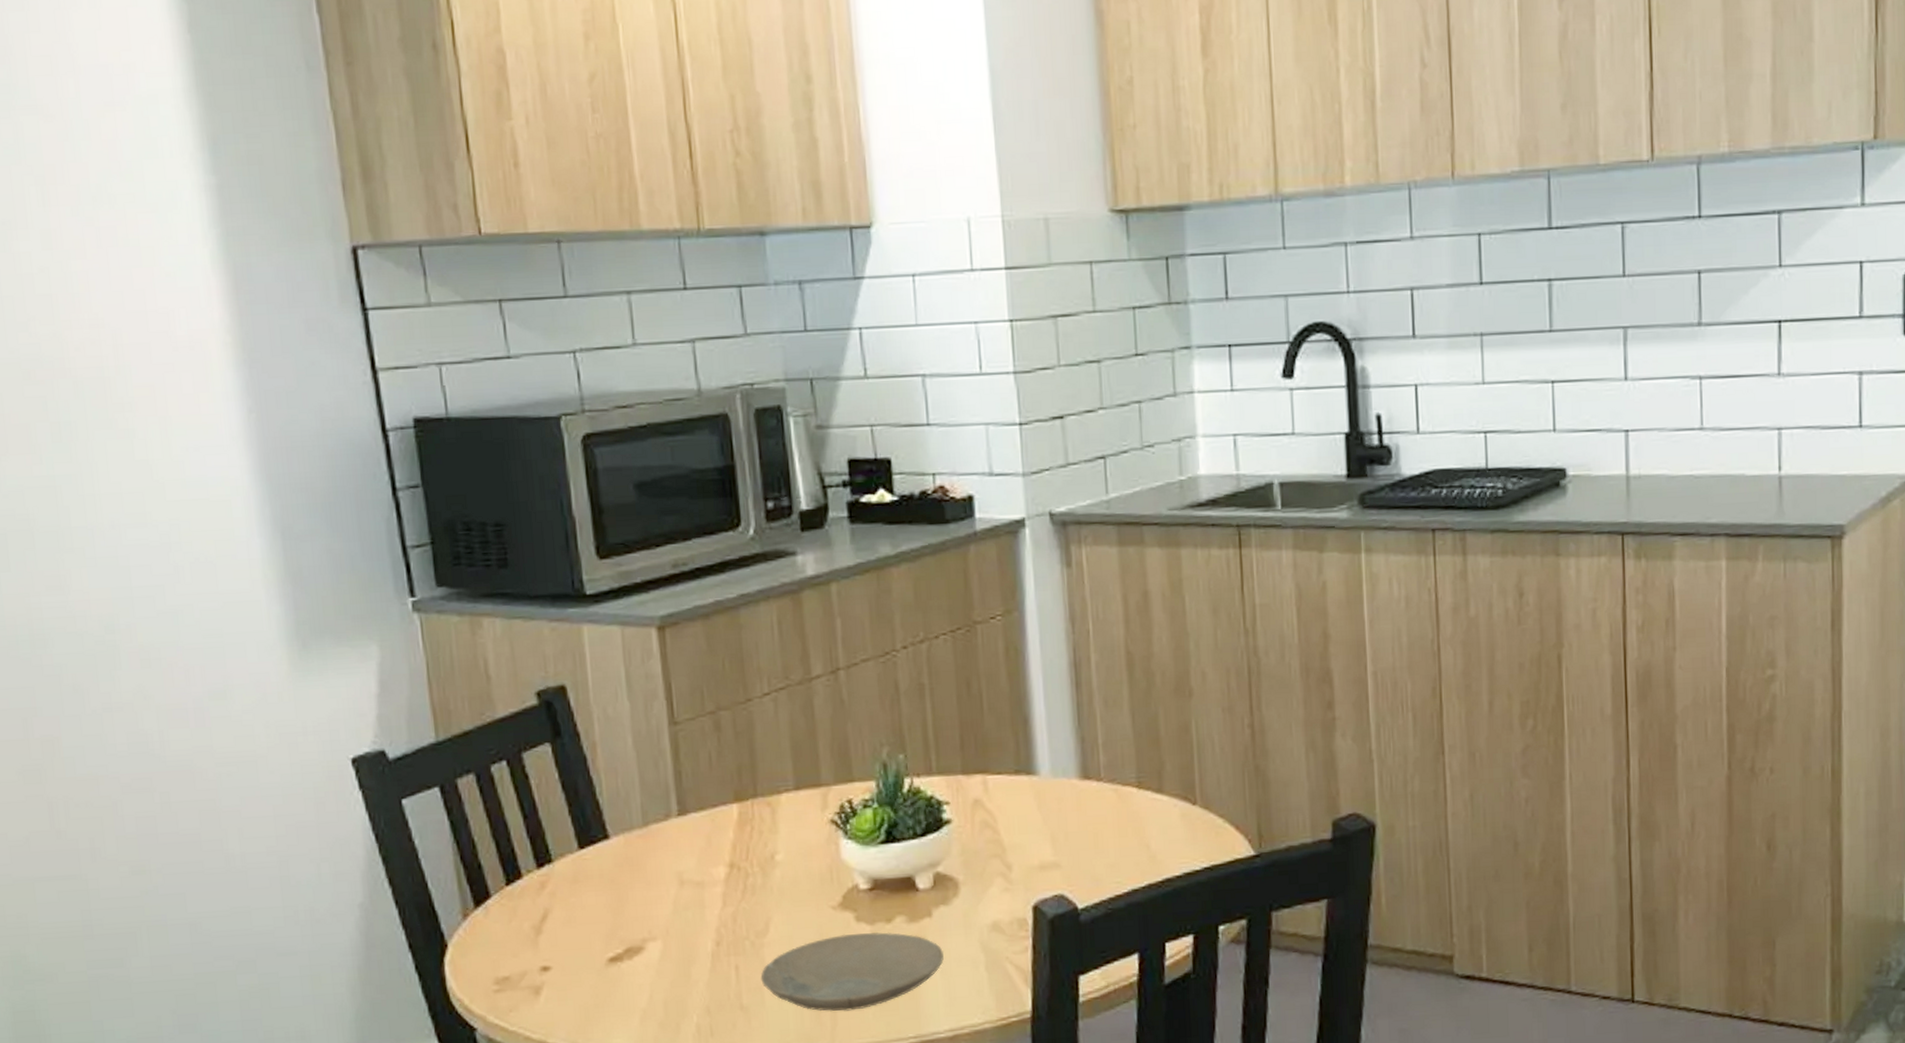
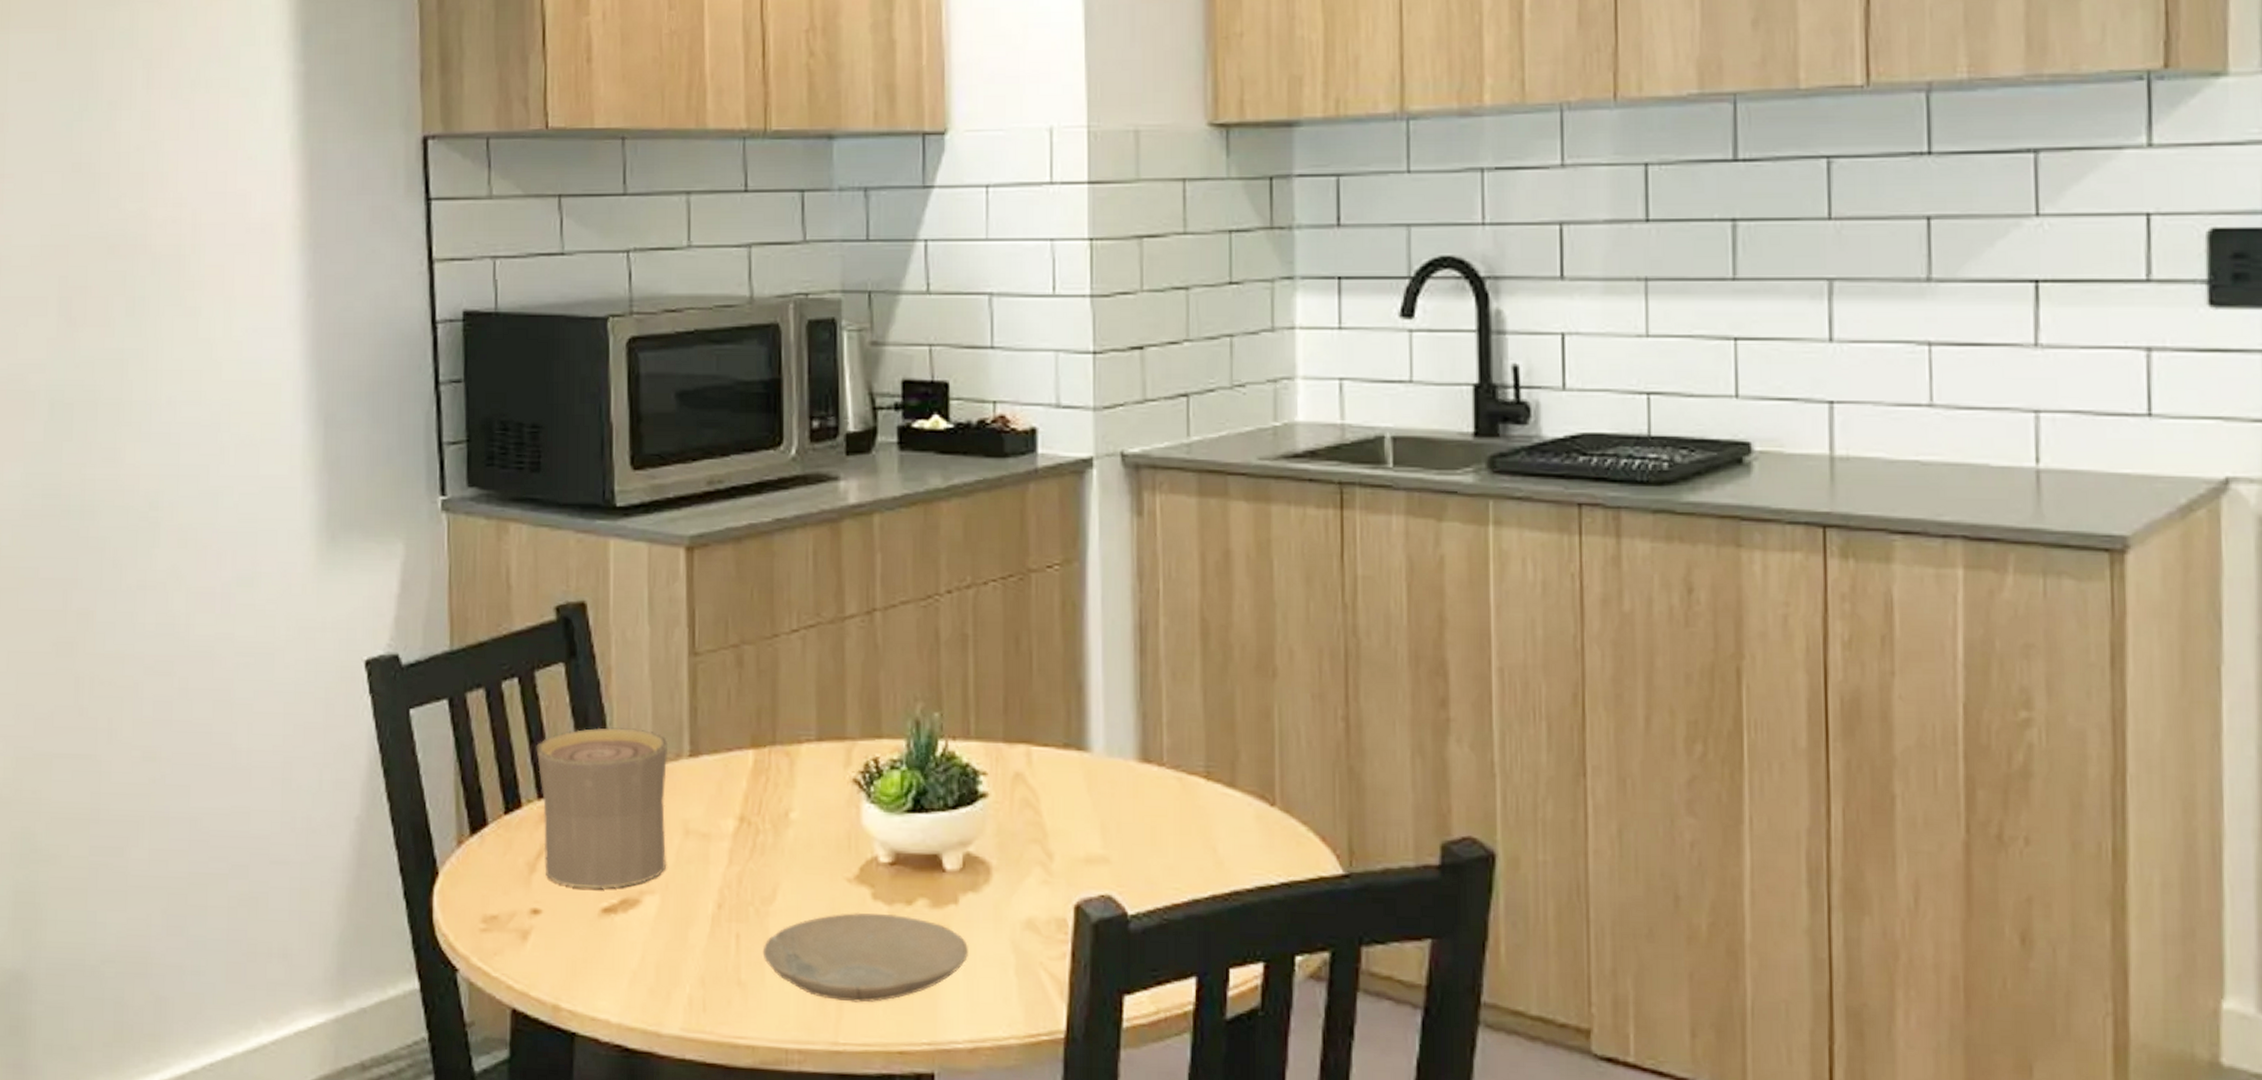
cup: none [530,796,666,943] -> present [536,727,669,889]

